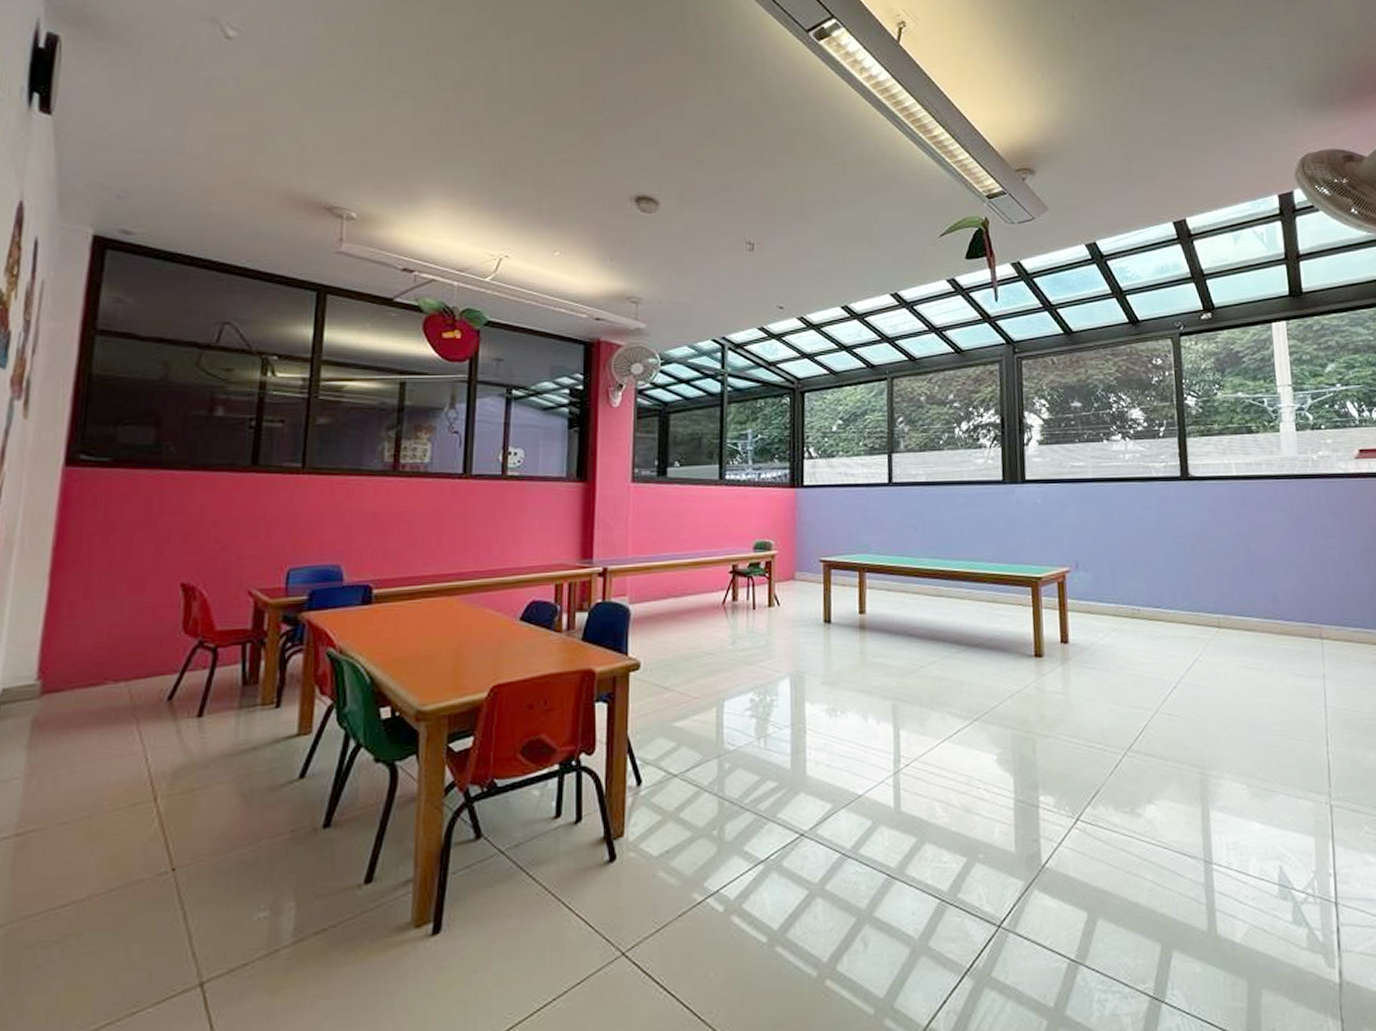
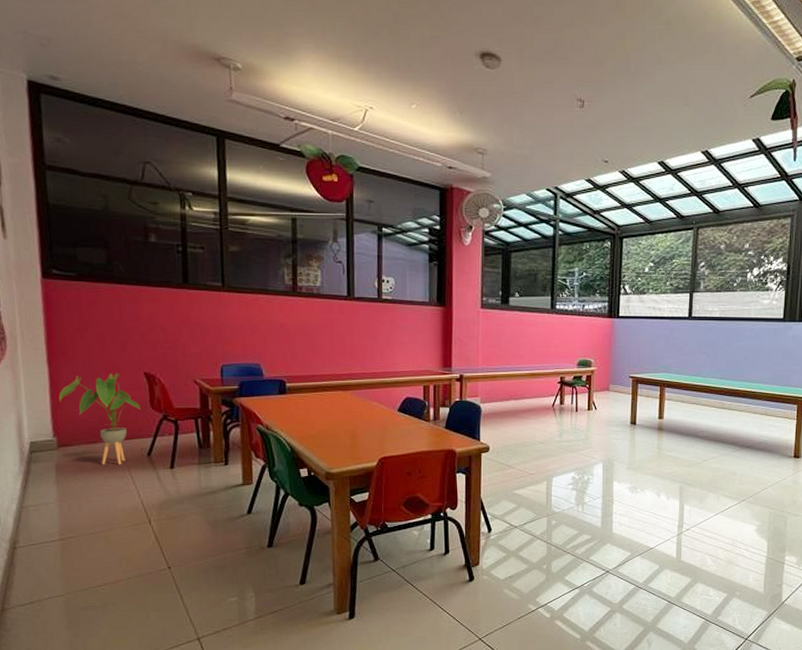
house plant: none [55,587,169,718] -> present [58,373,141,465]

